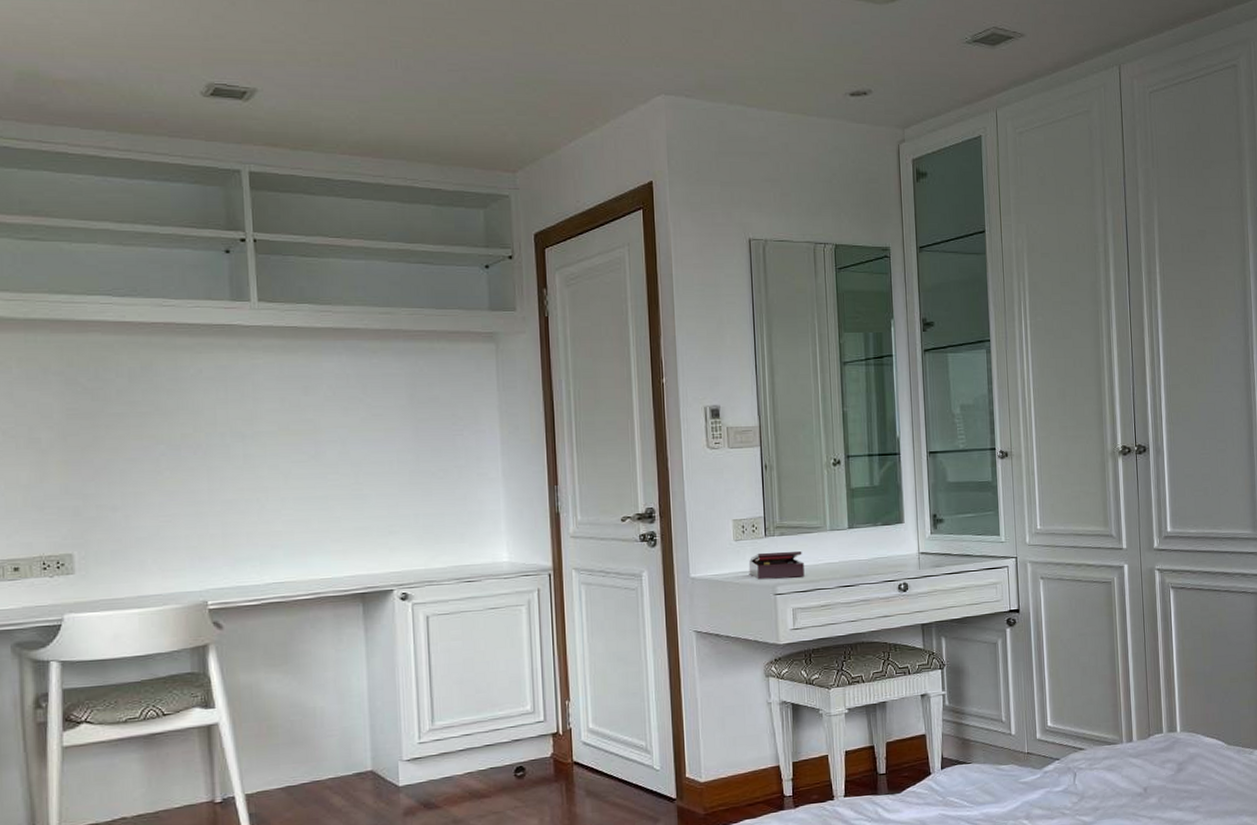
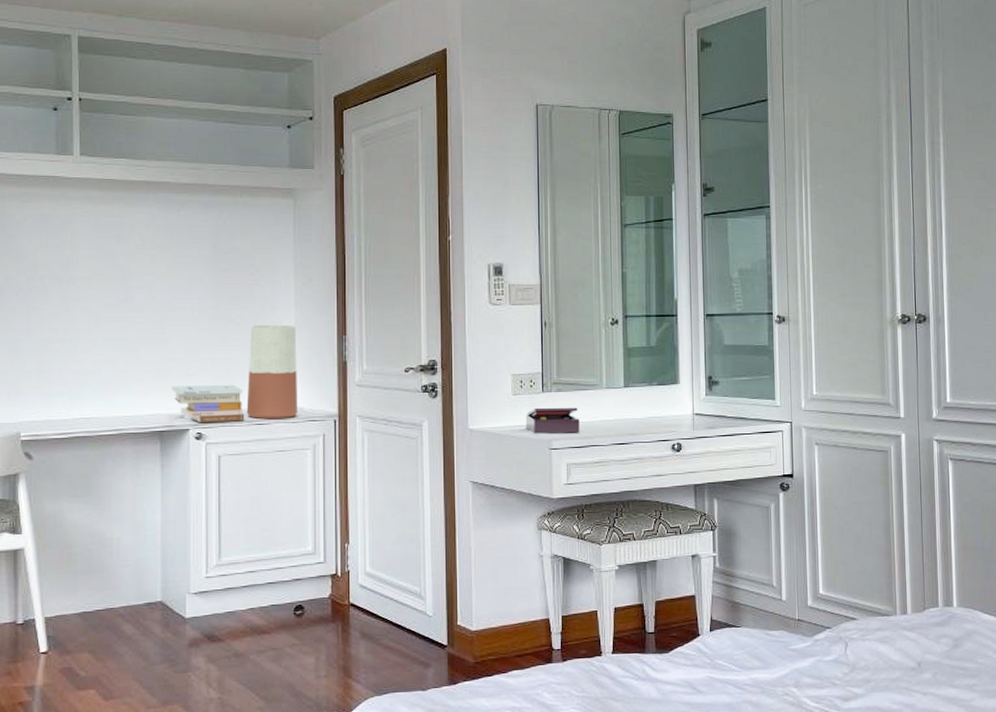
books: none [371,540,453,583] -> present [171,384,245,423]
vase: none [454,476,510,576] -> present [246,324,298,420]

